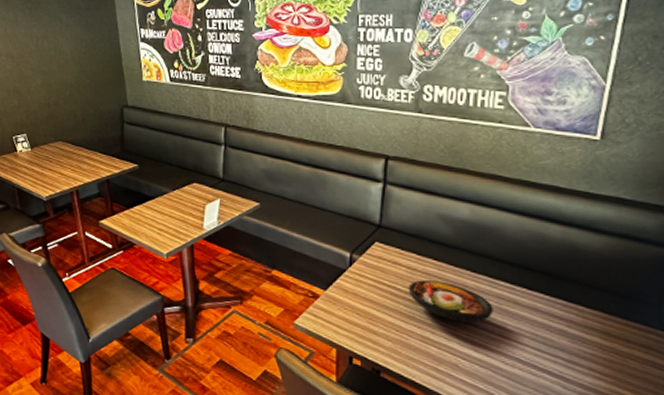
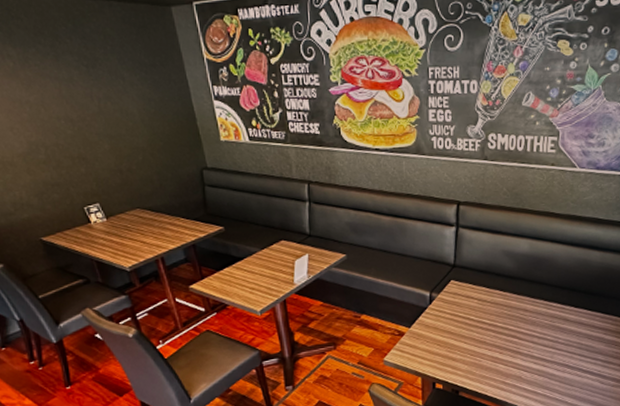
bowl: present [408,280,493,323] -> none [480,308,548,342]

